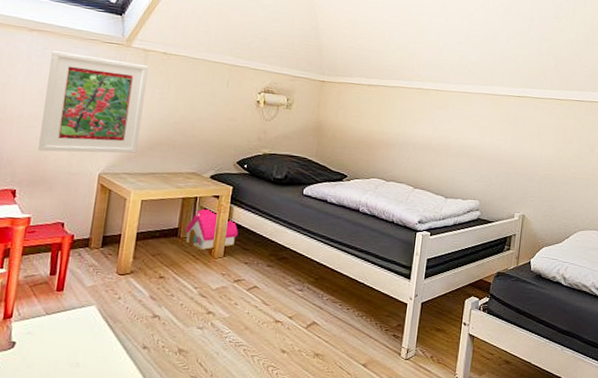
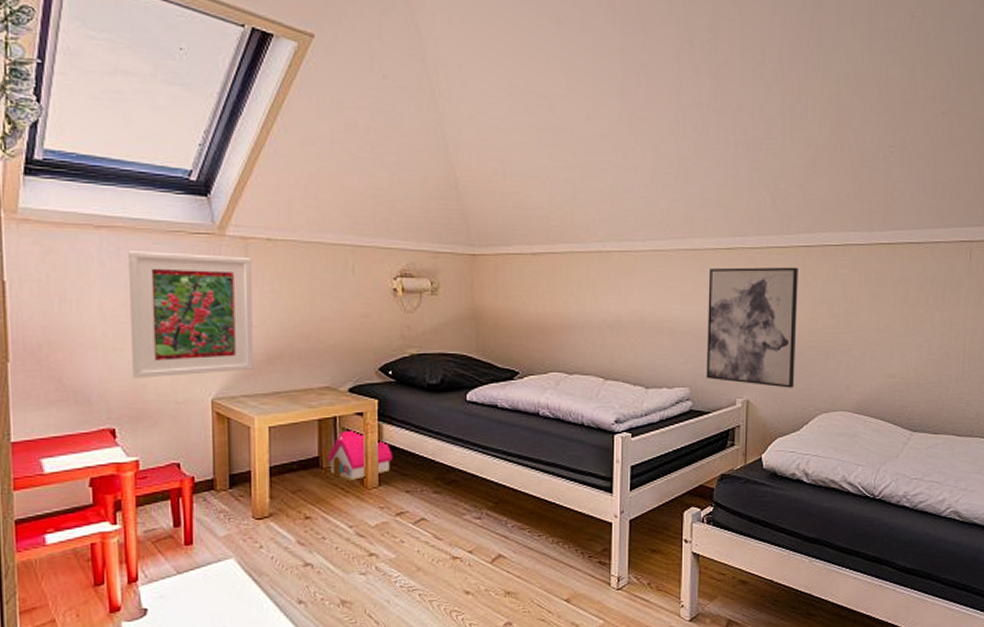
wall art: none [493,110,571,209] -> present [706,267,798,388]

